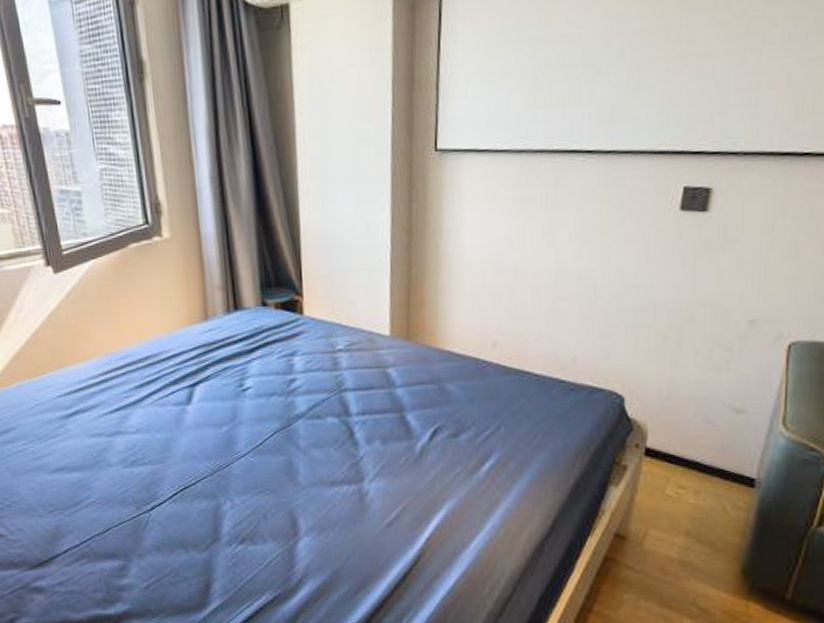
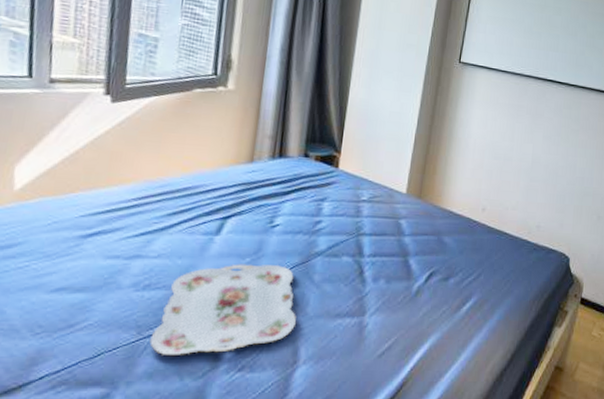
serving tray: none [149,432,290,529] -> present [150,264,297,355]

